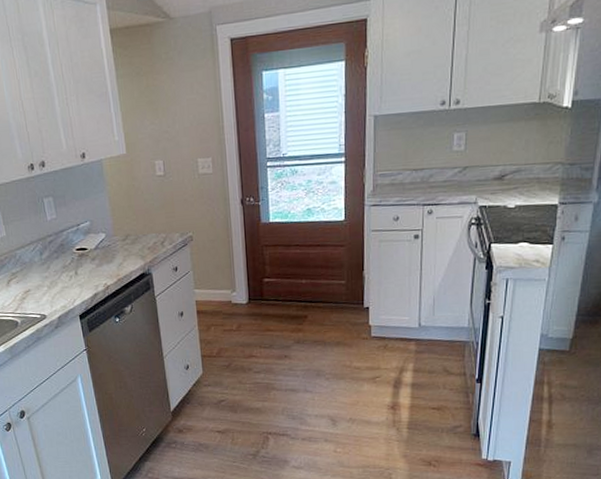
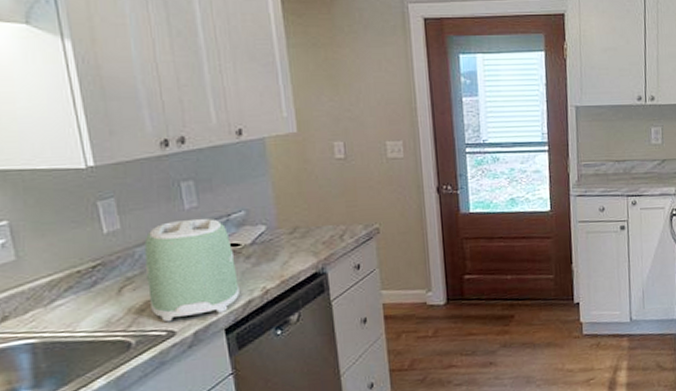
toaster: none [22,227,88,308] -> present [144,218,239,322]

